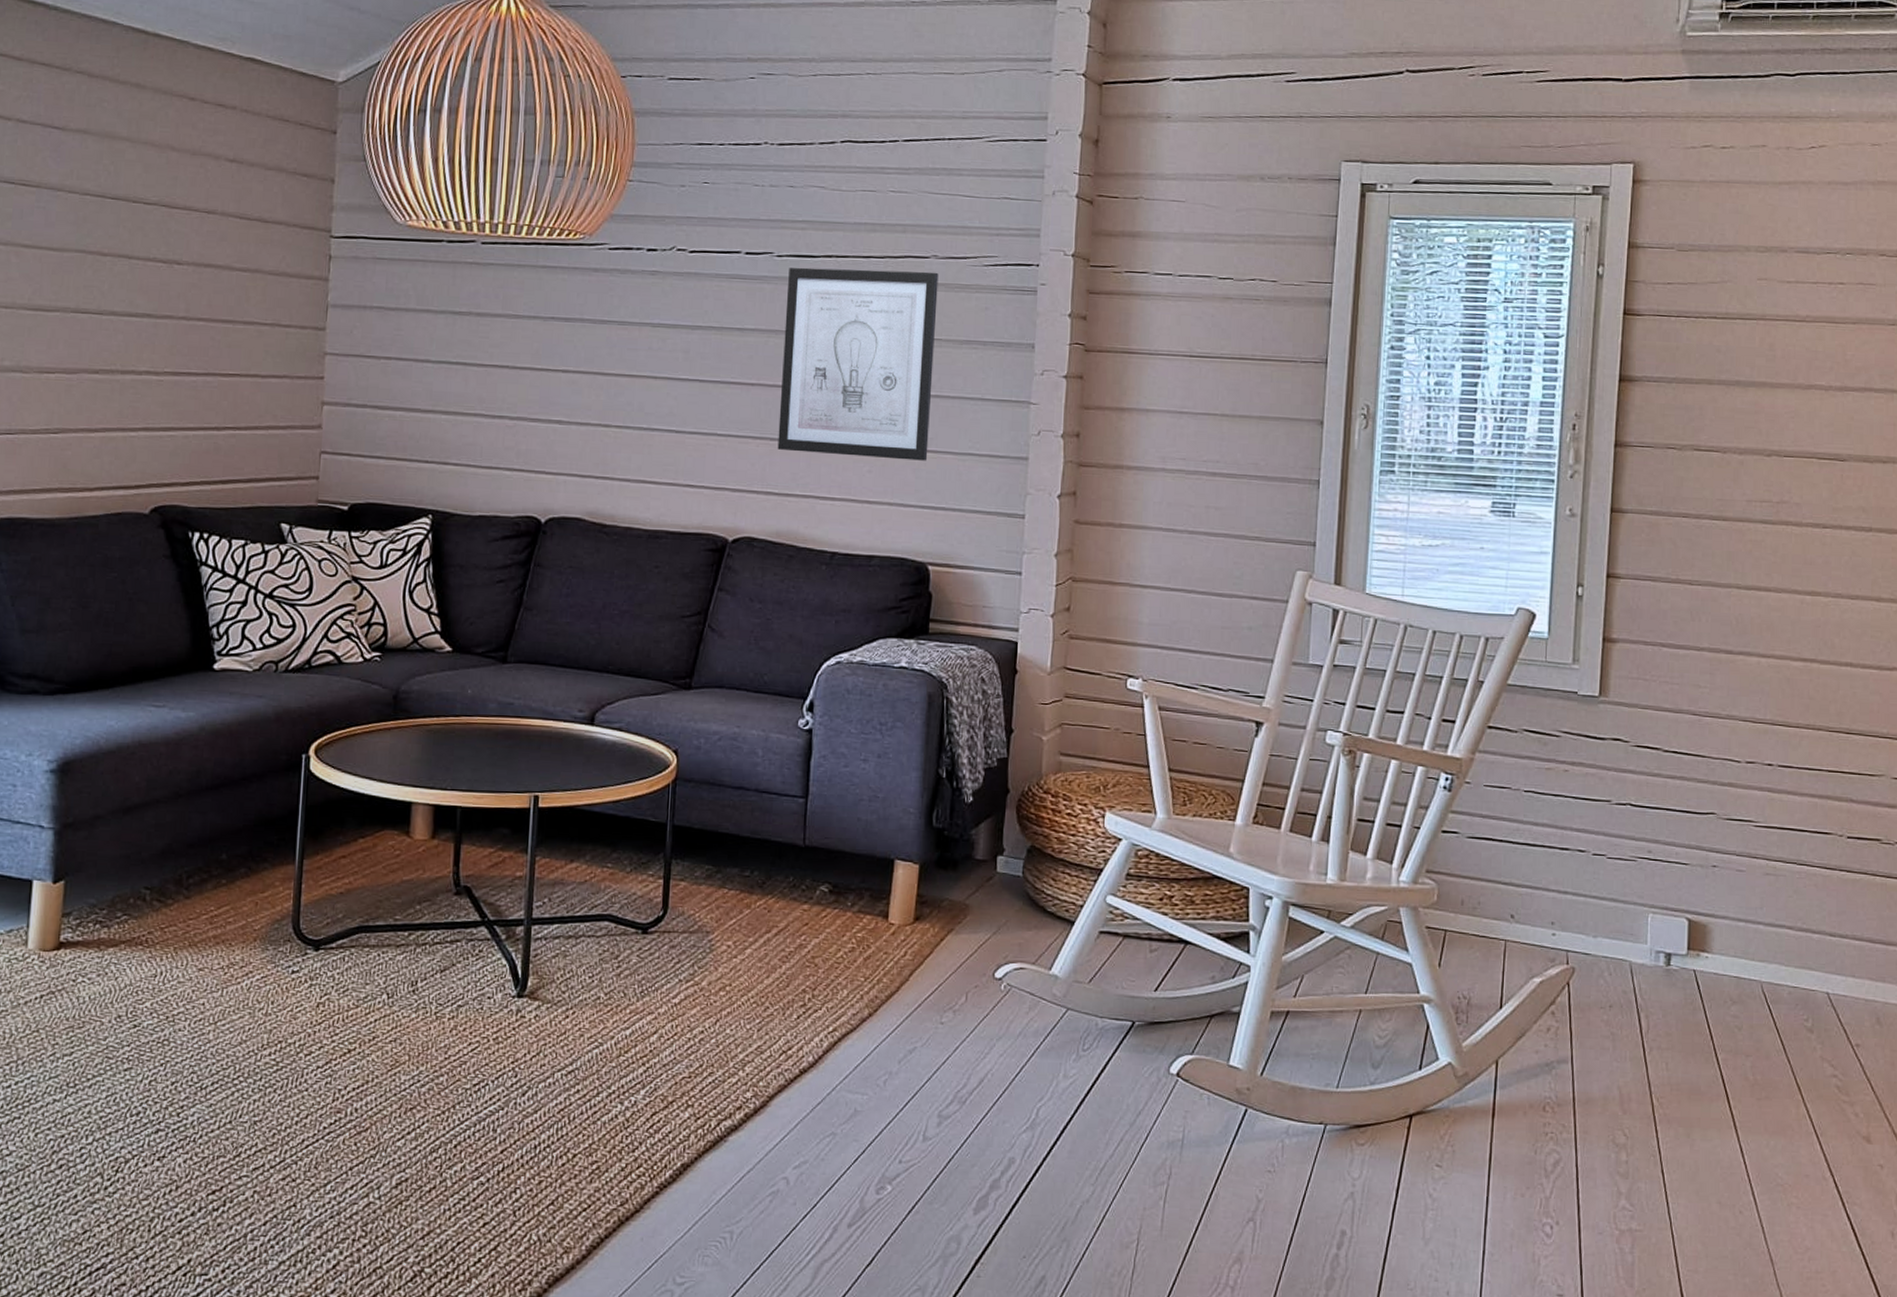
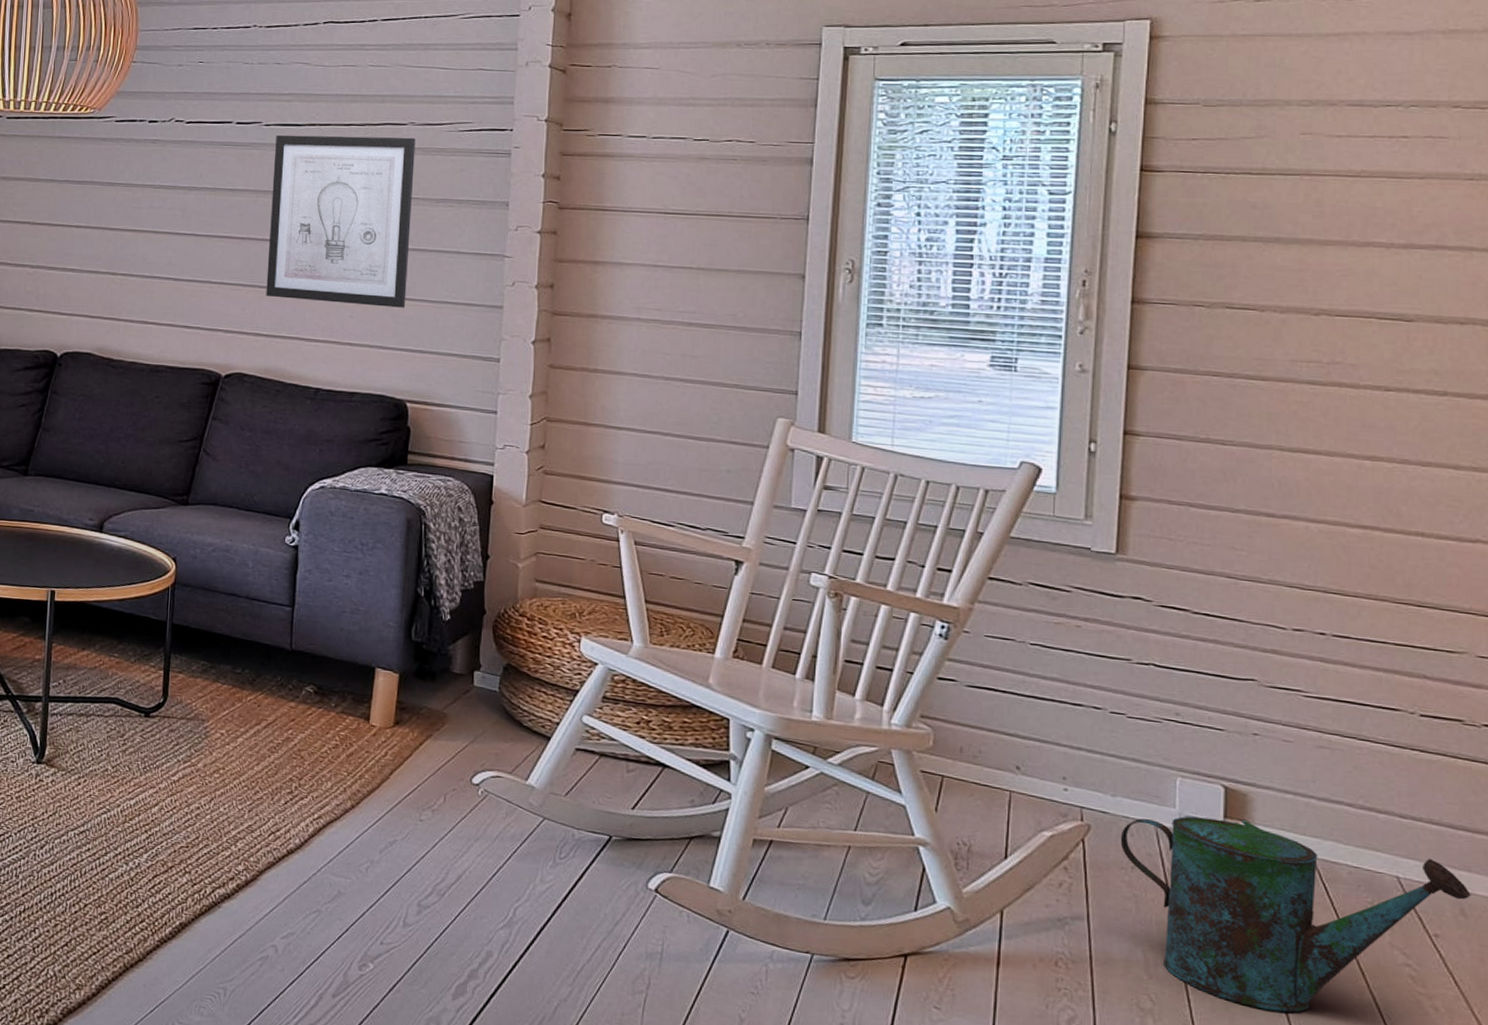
watering can: none [1600,950,1885,1133] -> present [1120,816,1471,1013]

